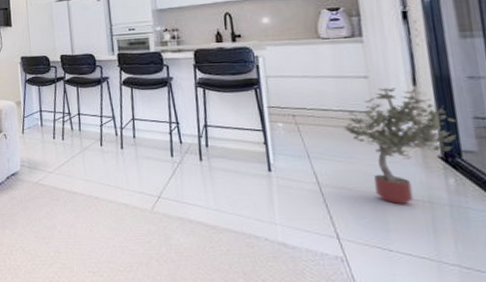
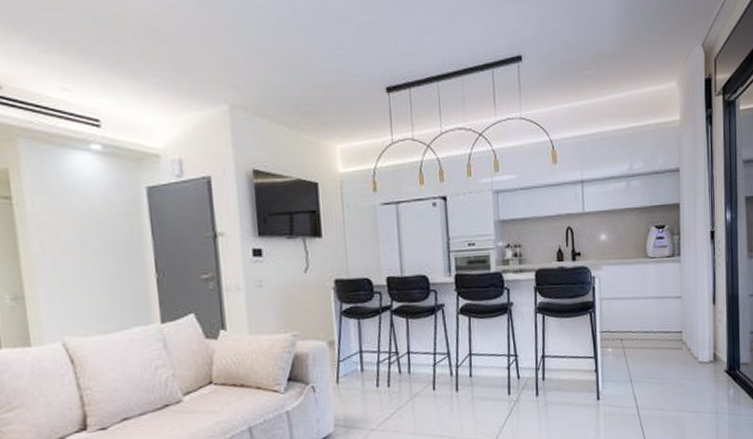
potted tree: present [343,88,457,204] -> none [660,307,739,419]

